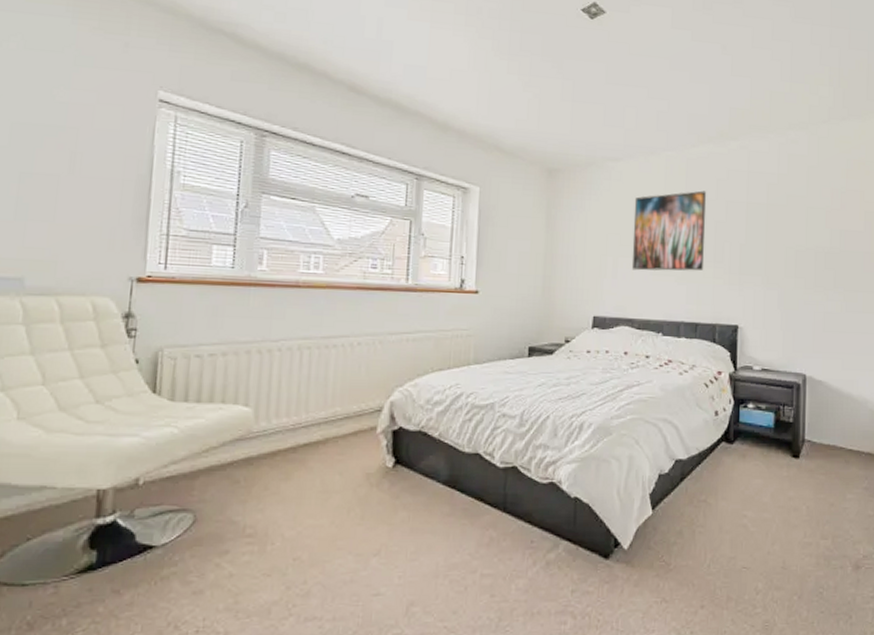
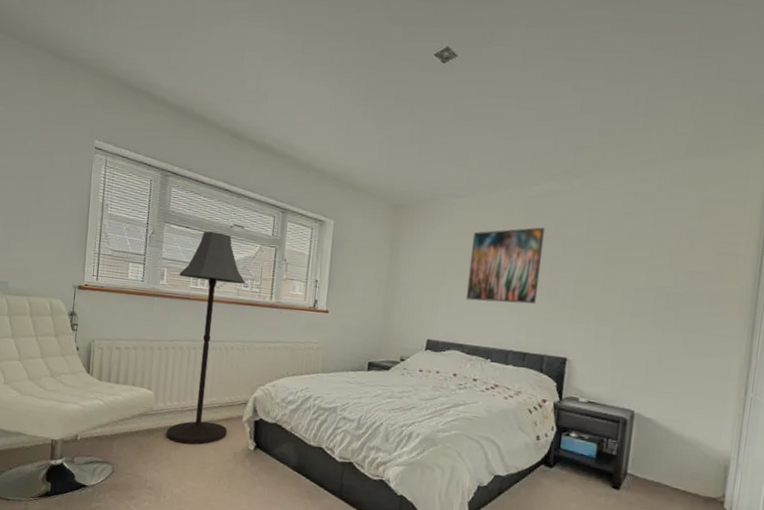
floor lamp: none [273,202,374,471] -> present [167,231,246,445]

